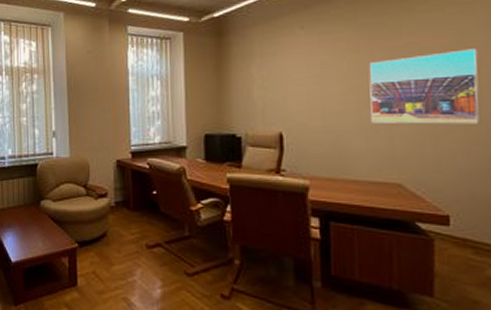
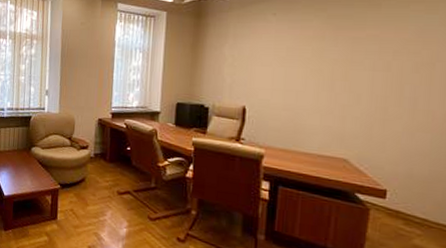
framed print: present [369,49,479,124] -> none [327,44,435,112]

